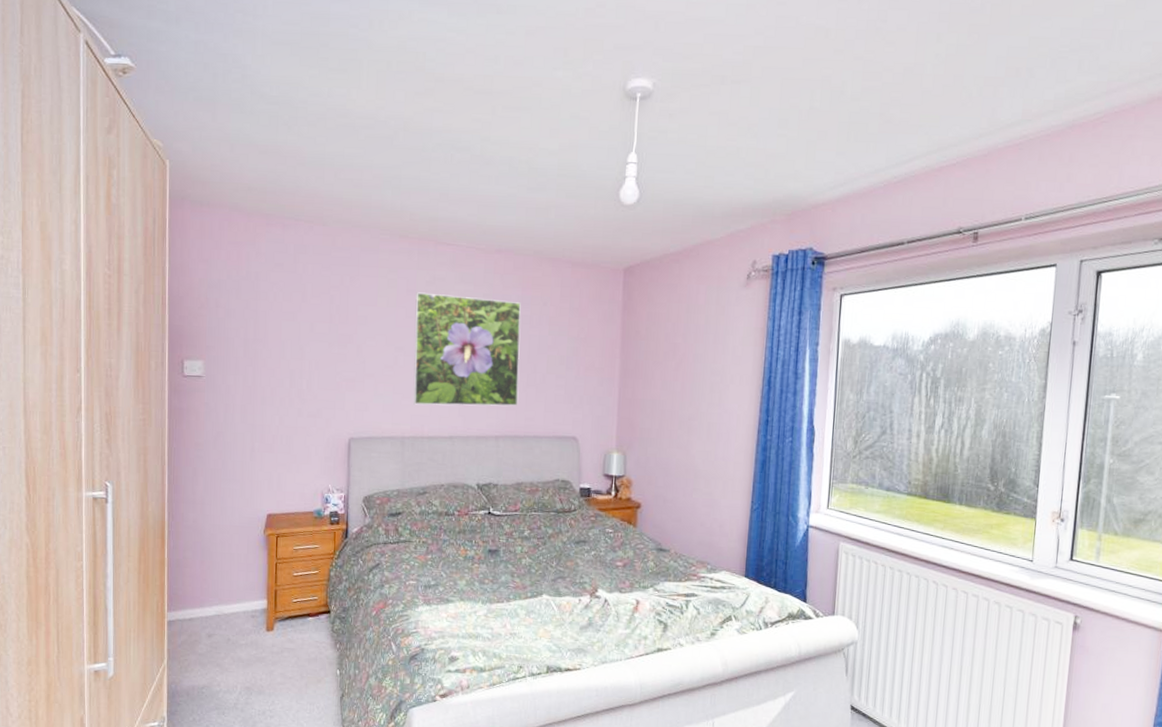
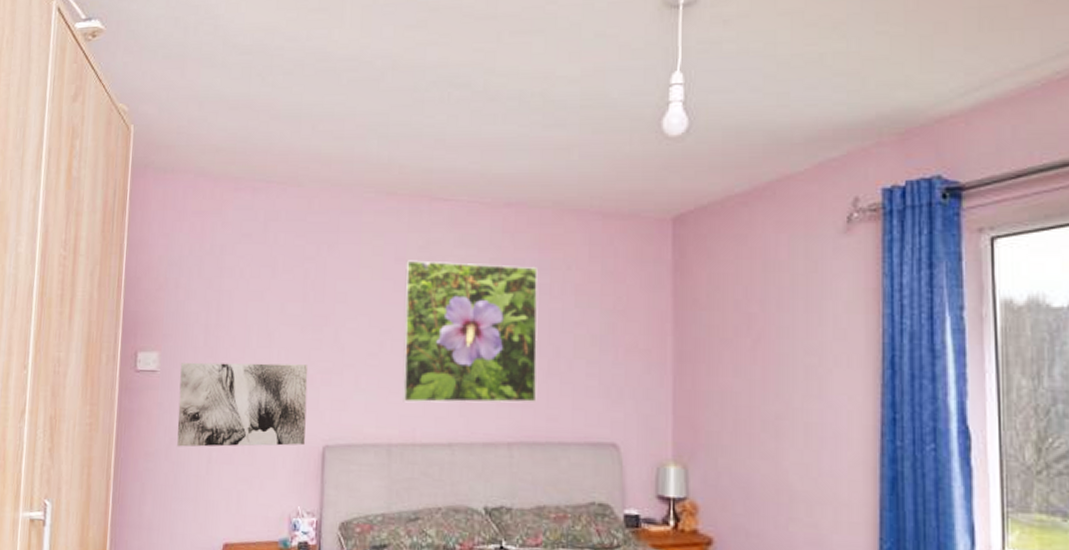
wall art: none [223,370,335,439] -> present [177,362,308,447]

